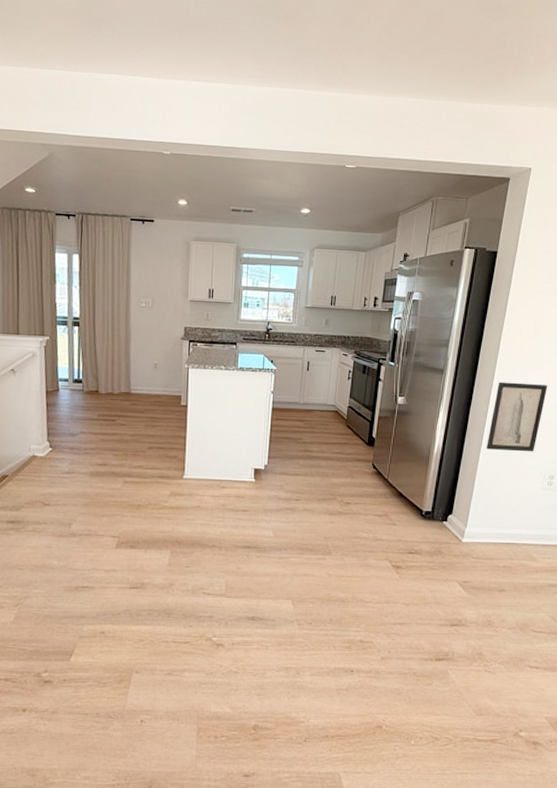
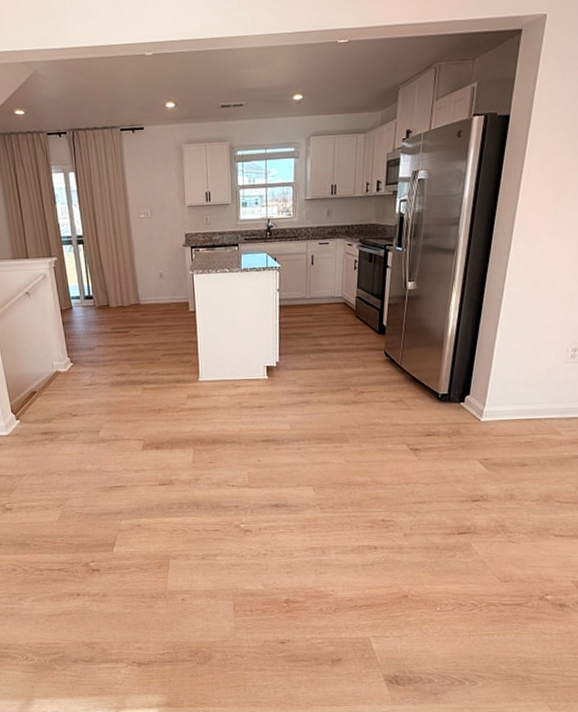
wall art: present [487,382,548,452] -> none [504,254,570,327]

